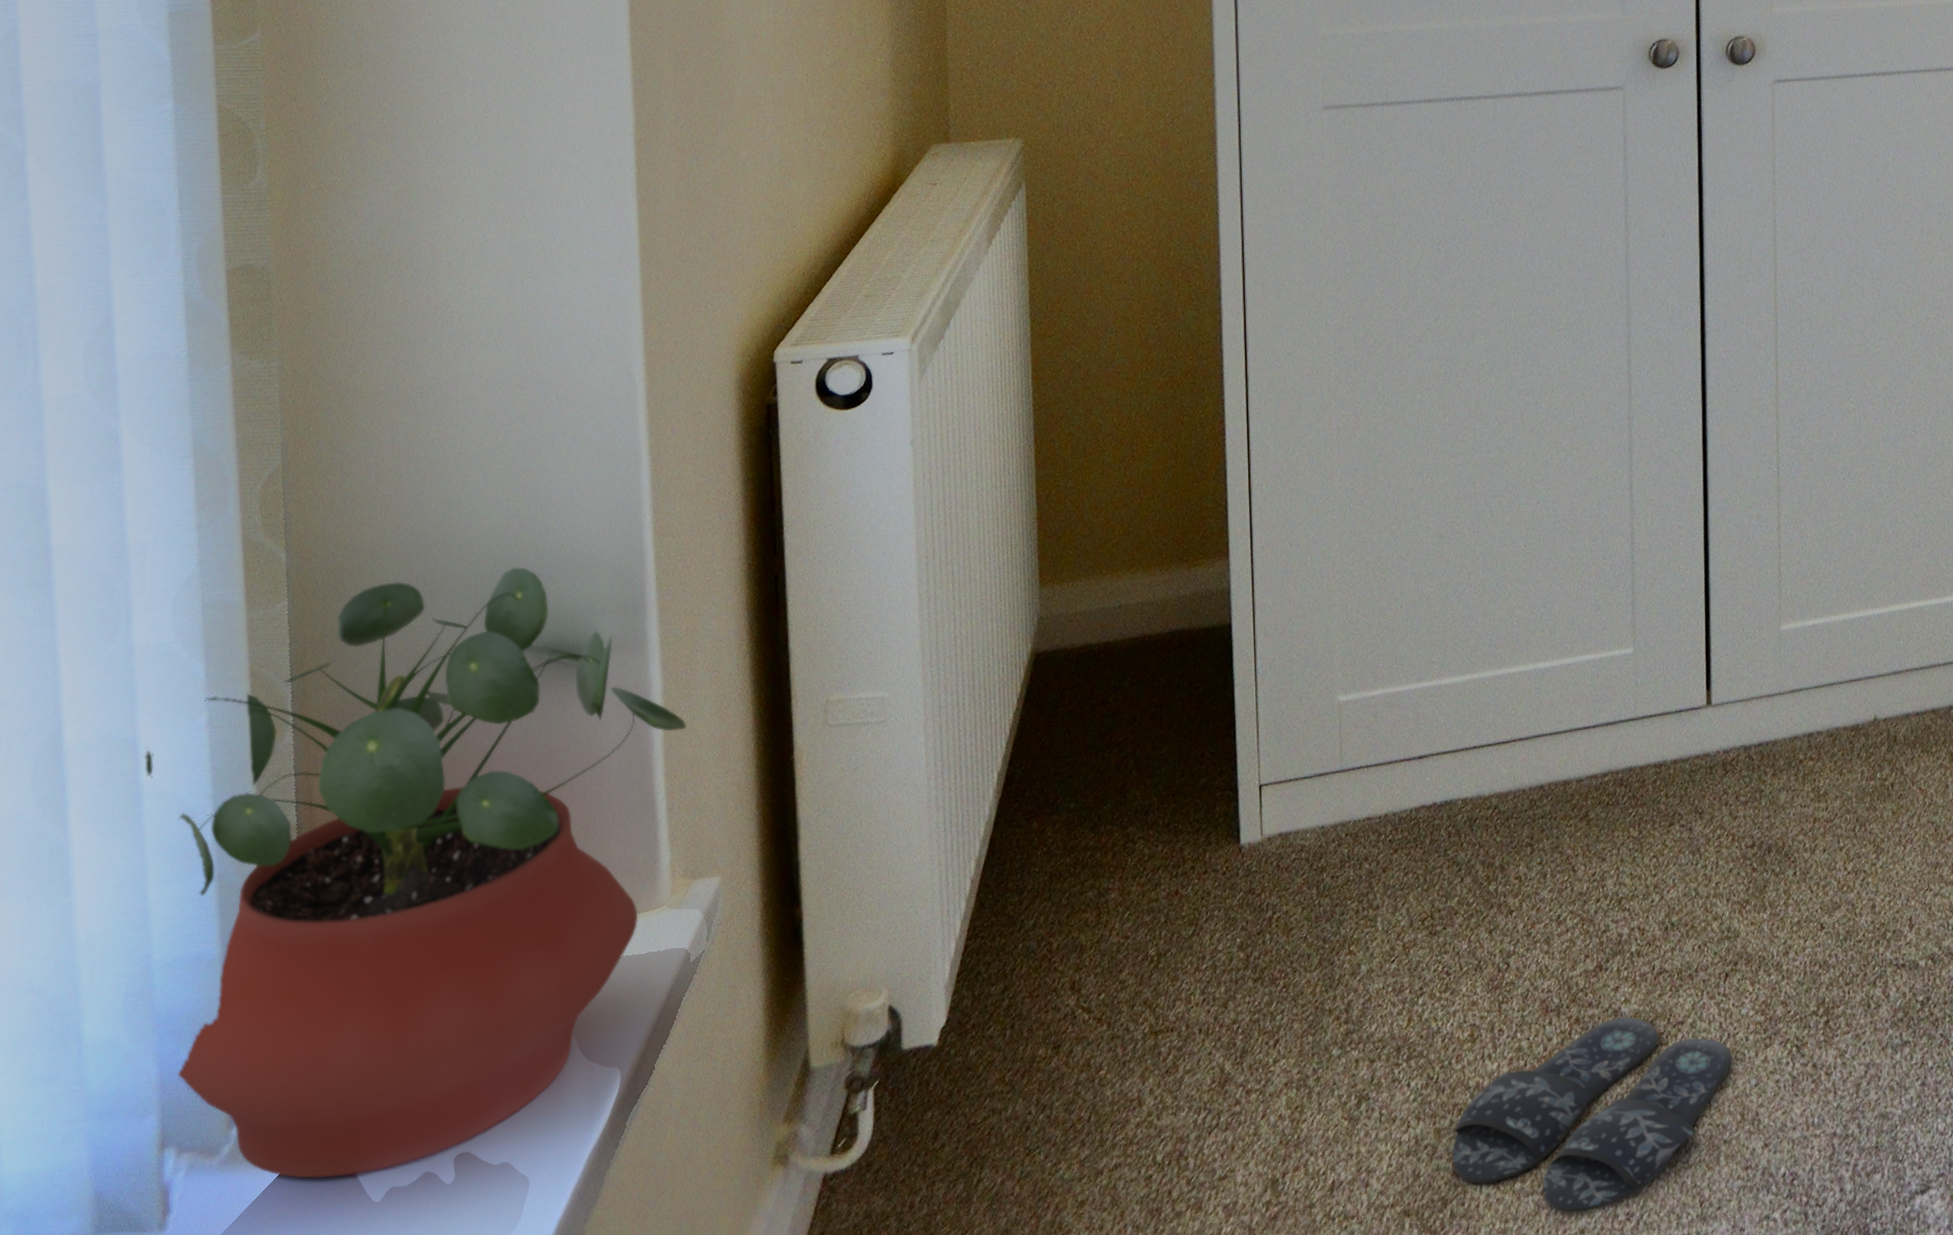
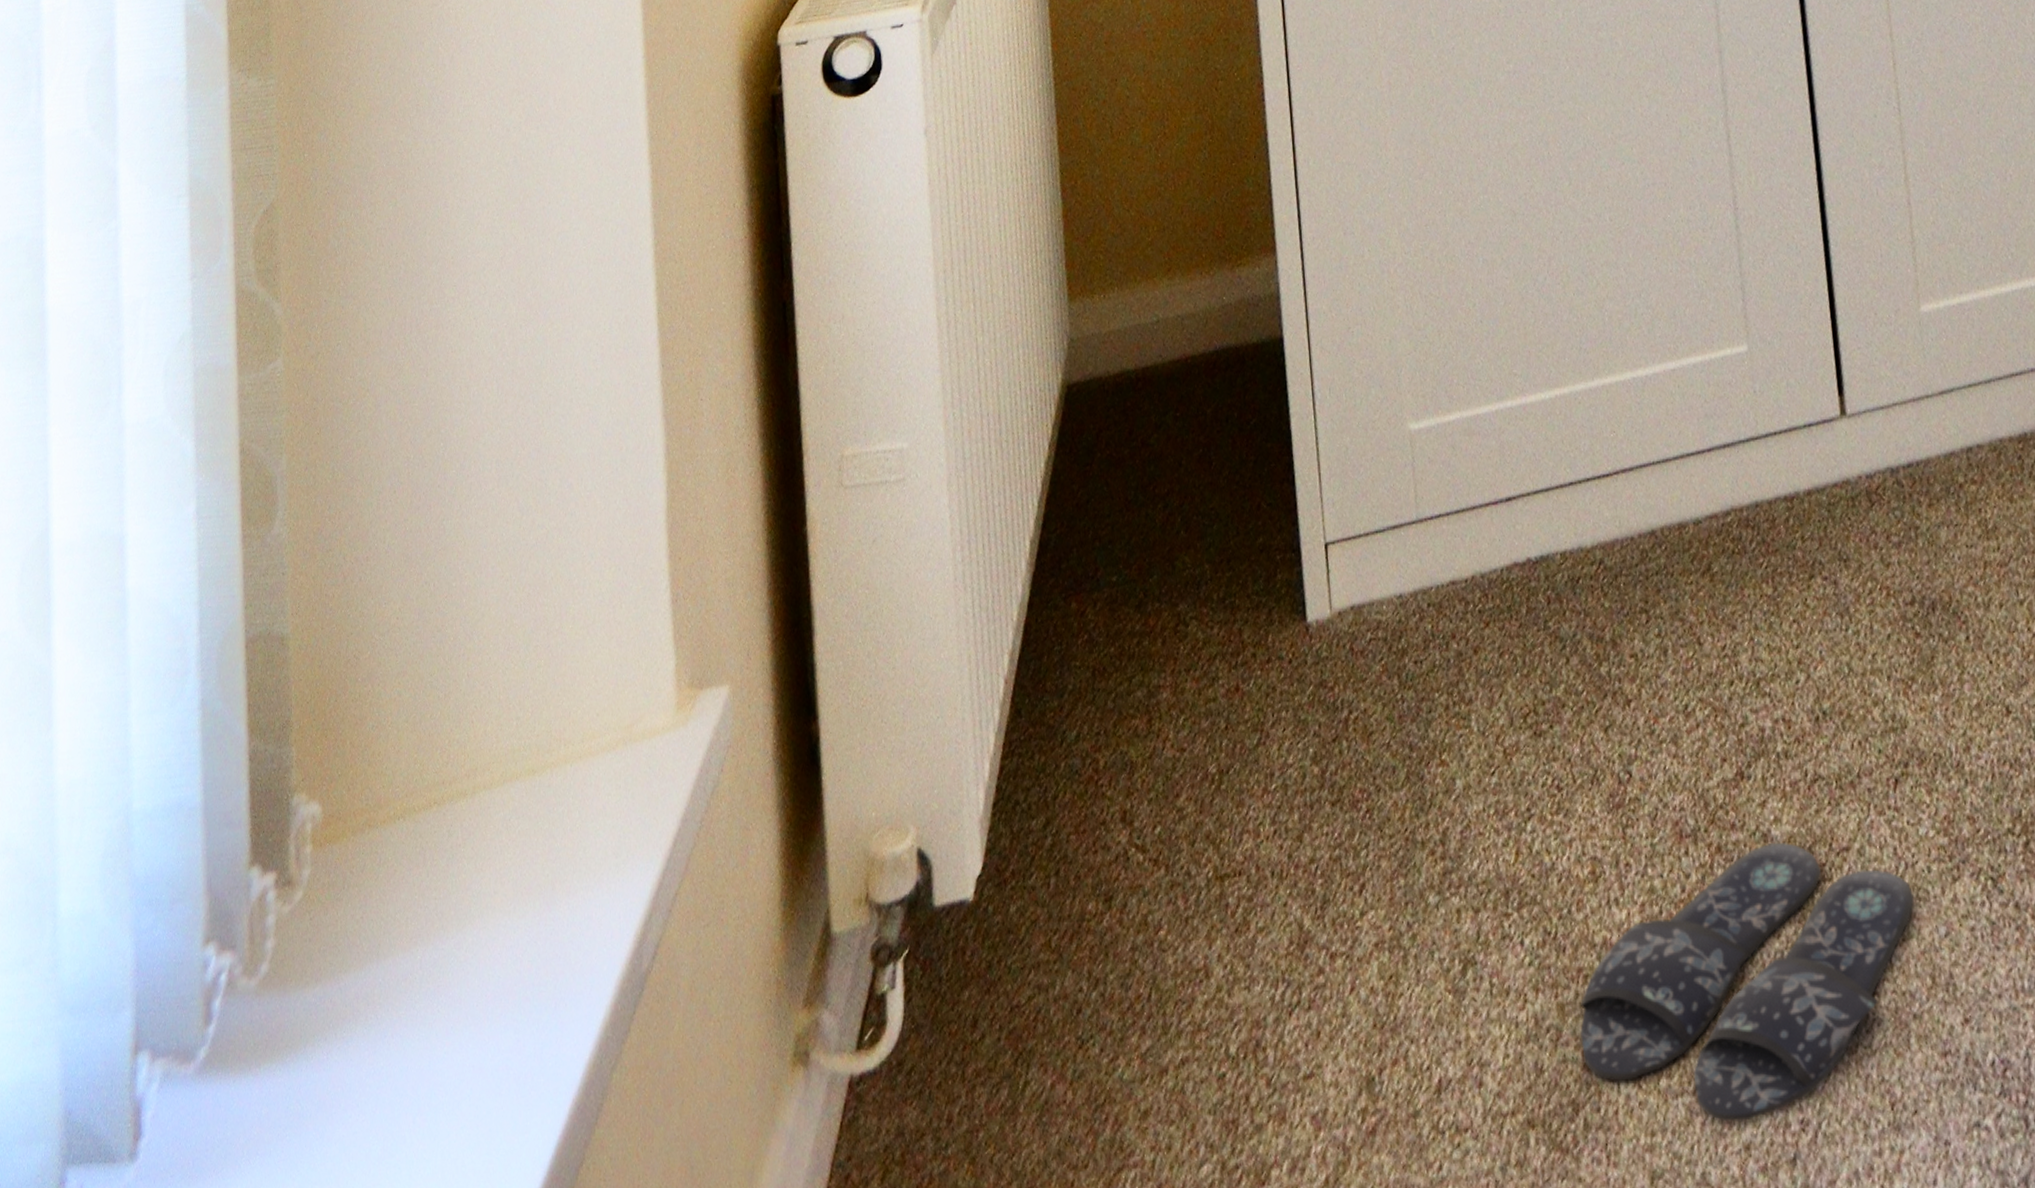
potted plant: present [144,566,687,1178] -> none [131,306,692,1090]

